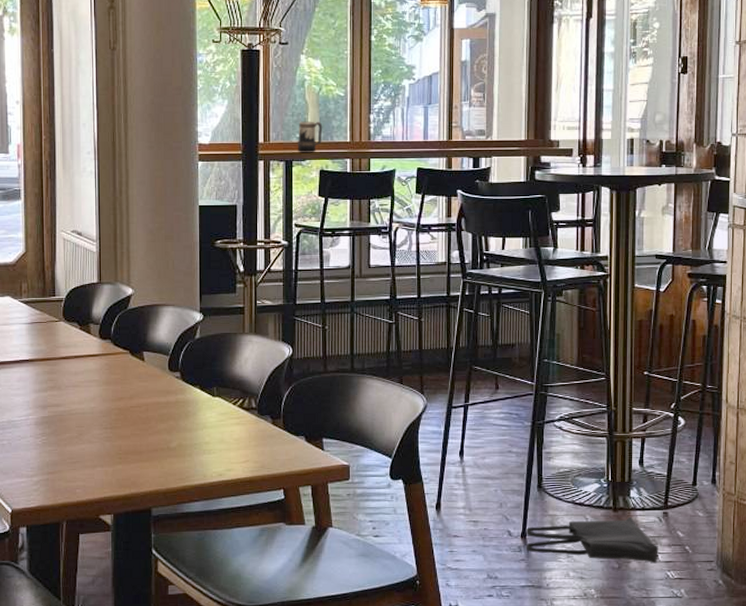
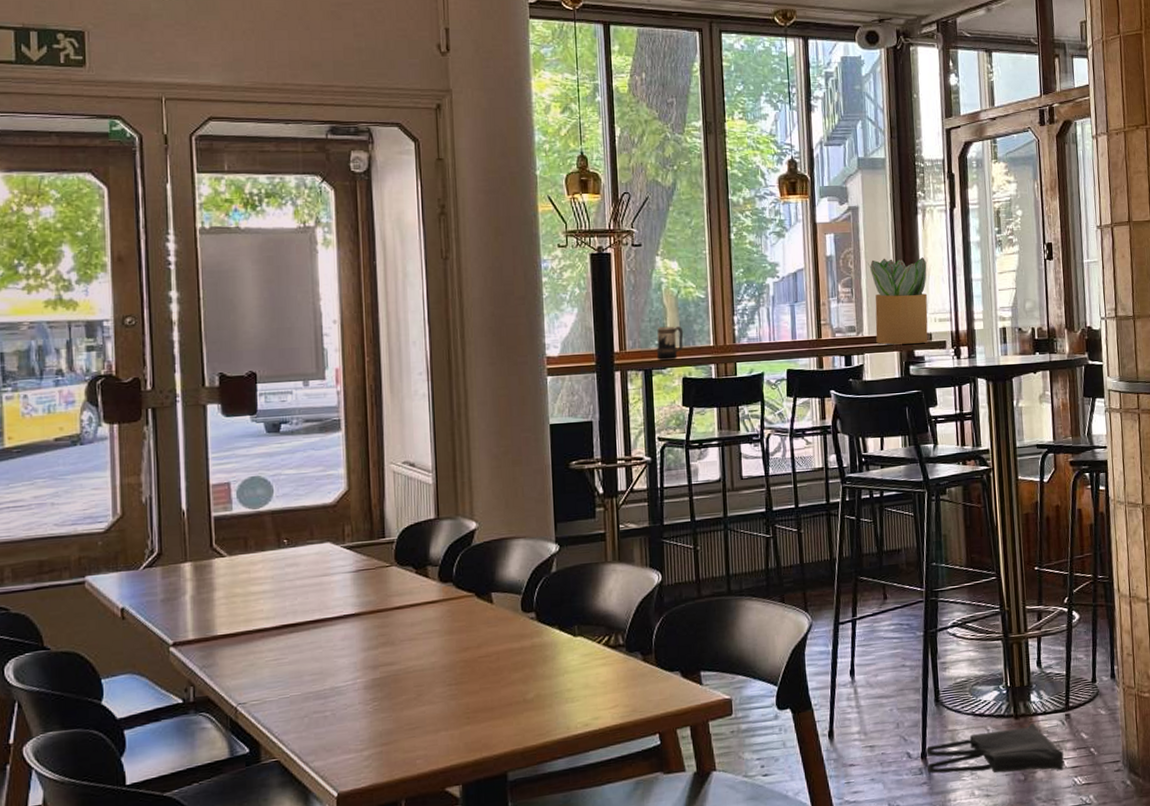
potted plant: none [500,65,560,150] -> present [866,257,928,345]

